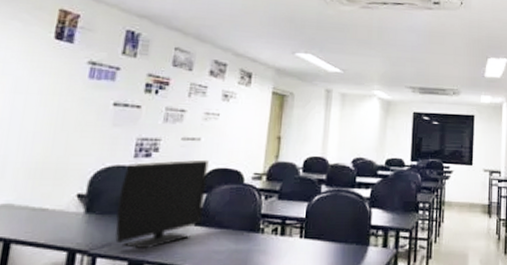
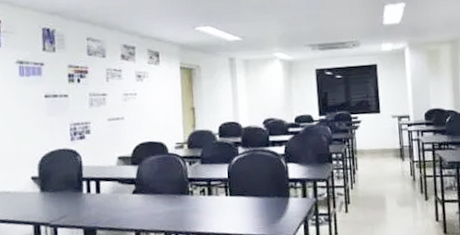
monitor: present [115,159,209,250] -> none [64,135,139,218]

